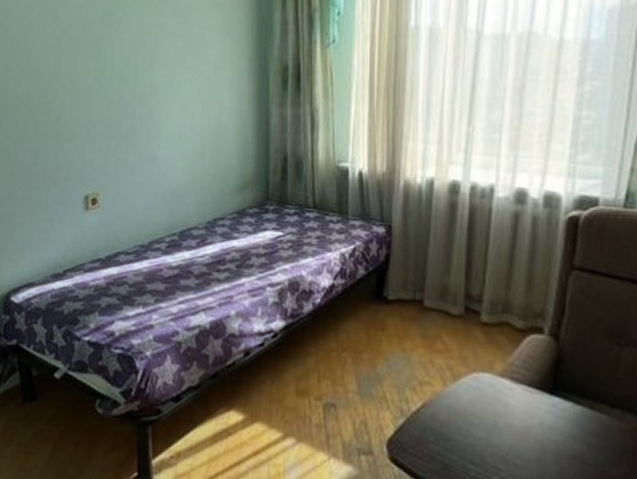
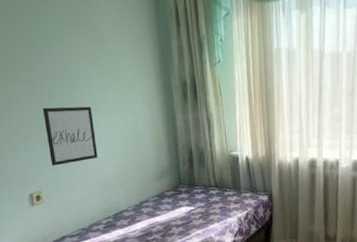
wall art: none [111,91,169,163] -> present [42,106,98,166]

